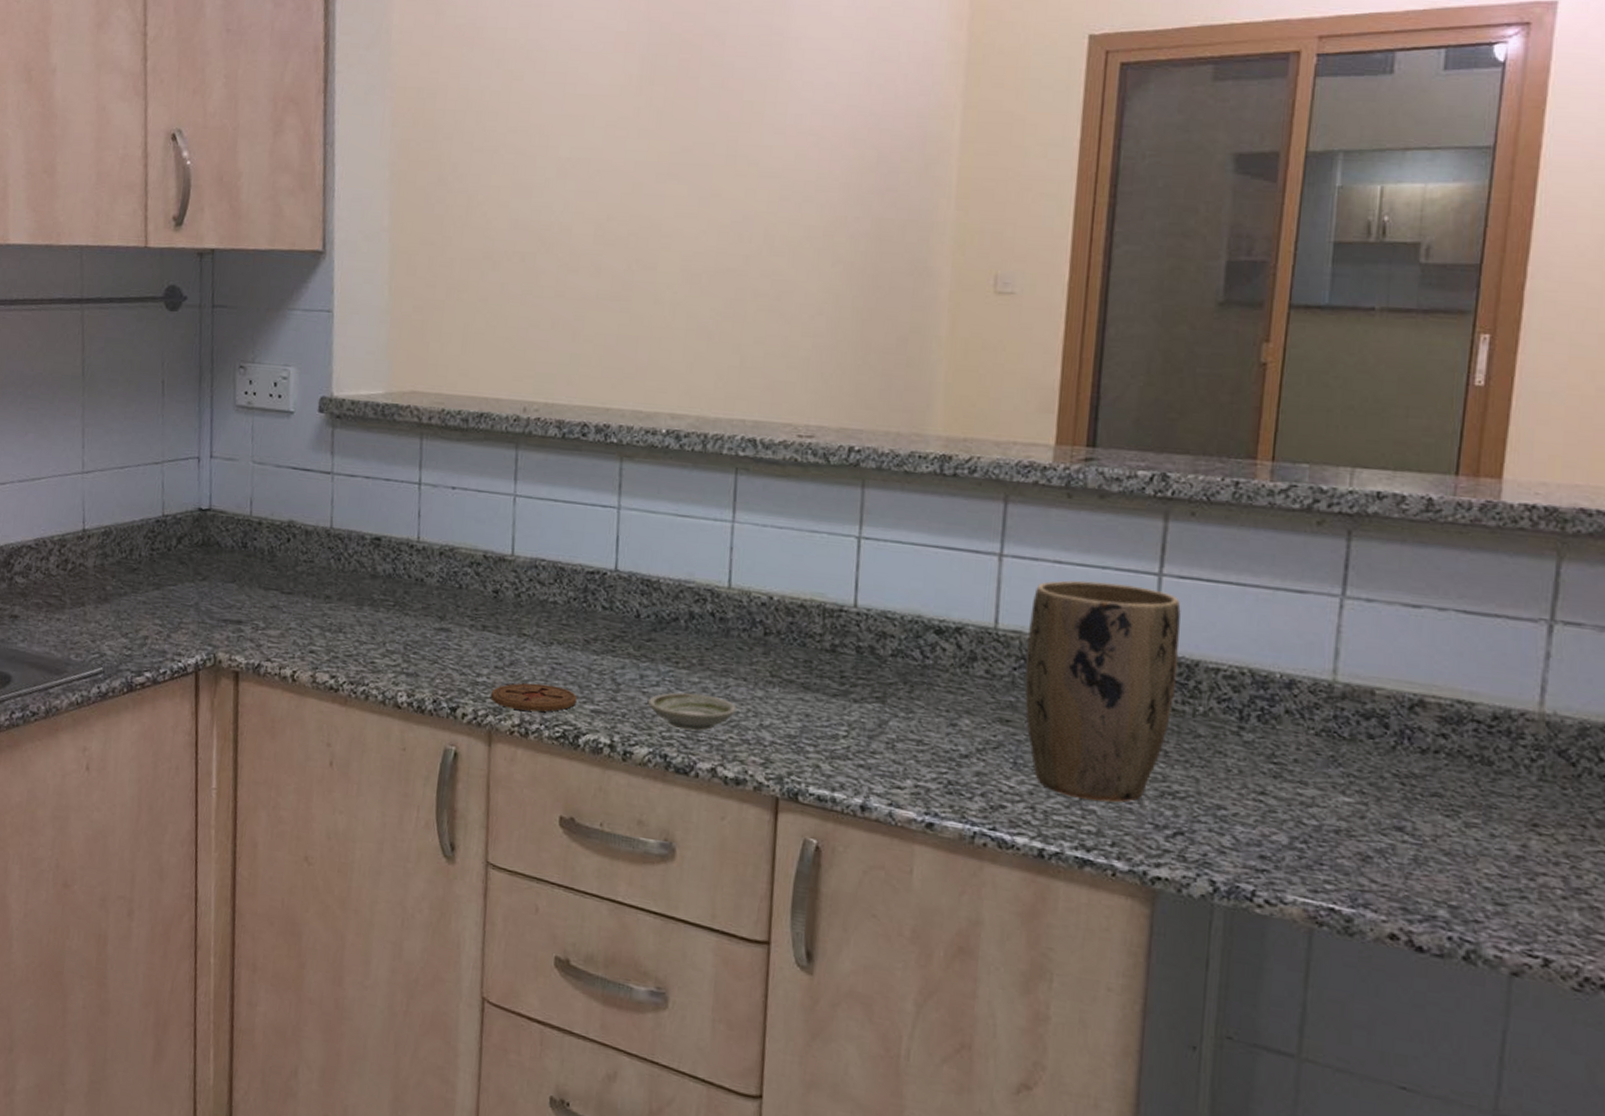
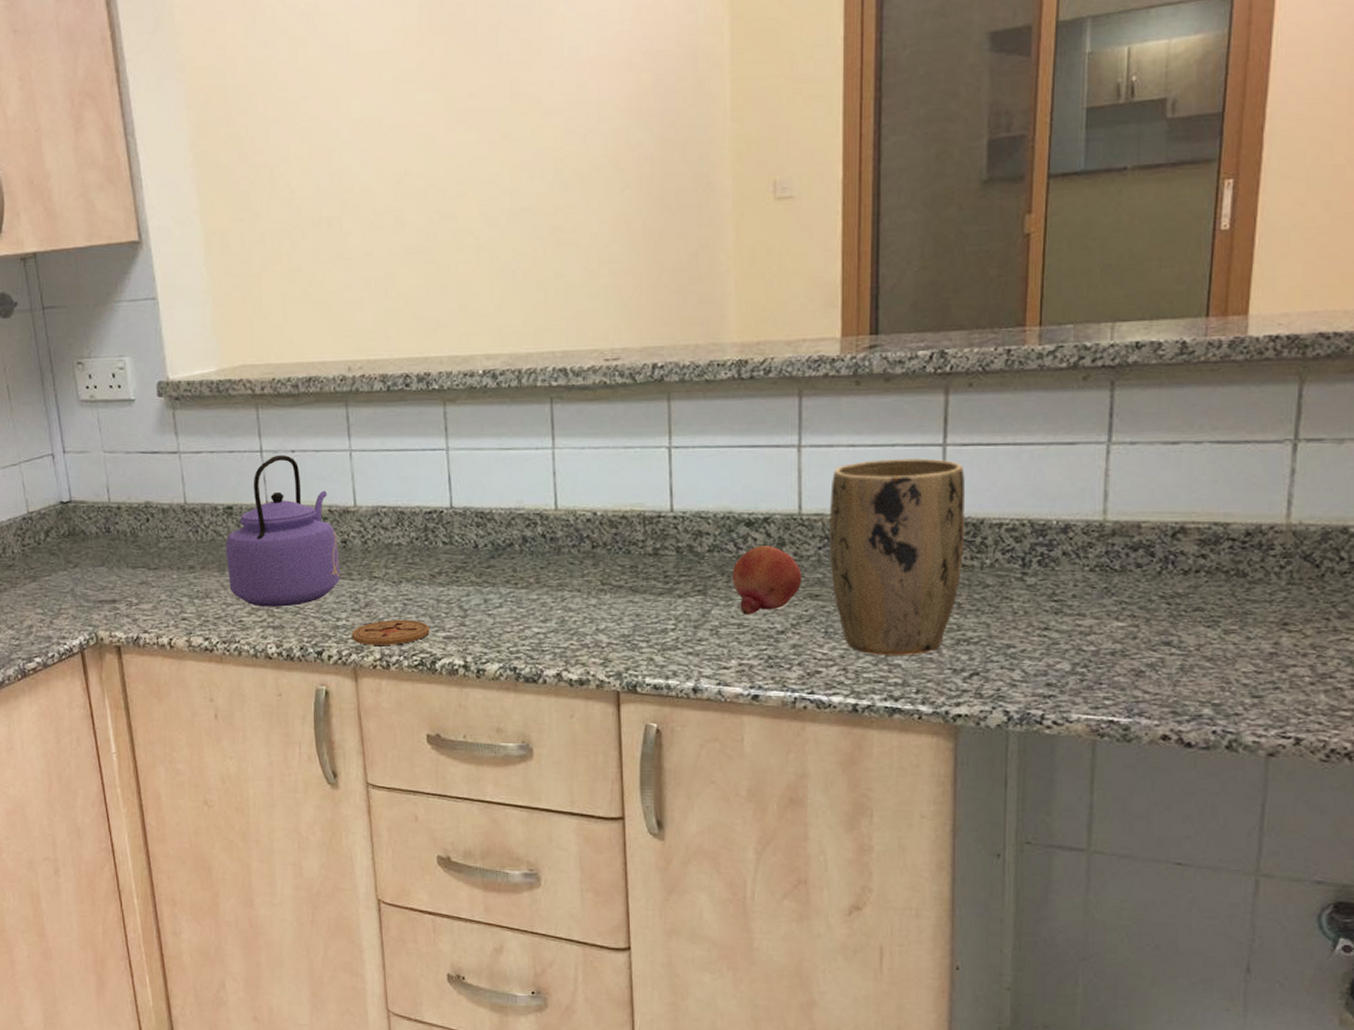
kettle: none [366,490,489,654] -> present [225,455,341,607]
saucer: present [647,692,737,731] -> none [493,609,574,643]
fruit: none [915,657,993,732] -> present [732,546,802,615]

